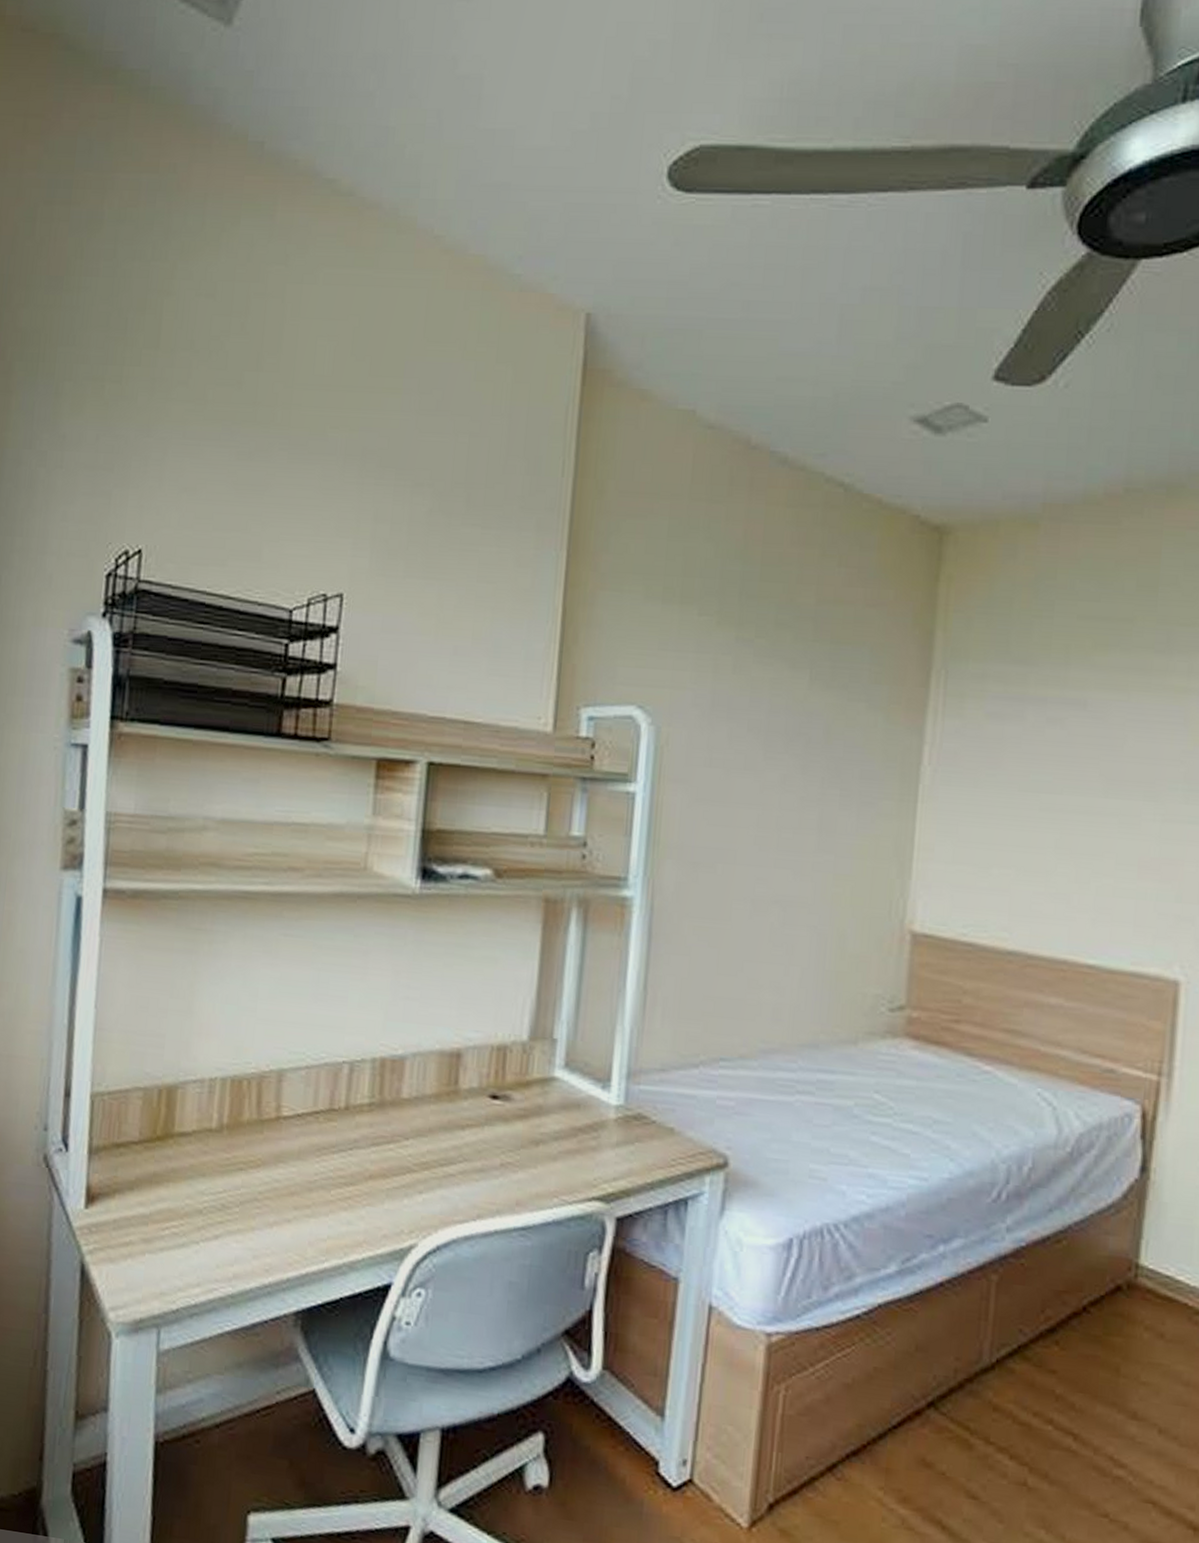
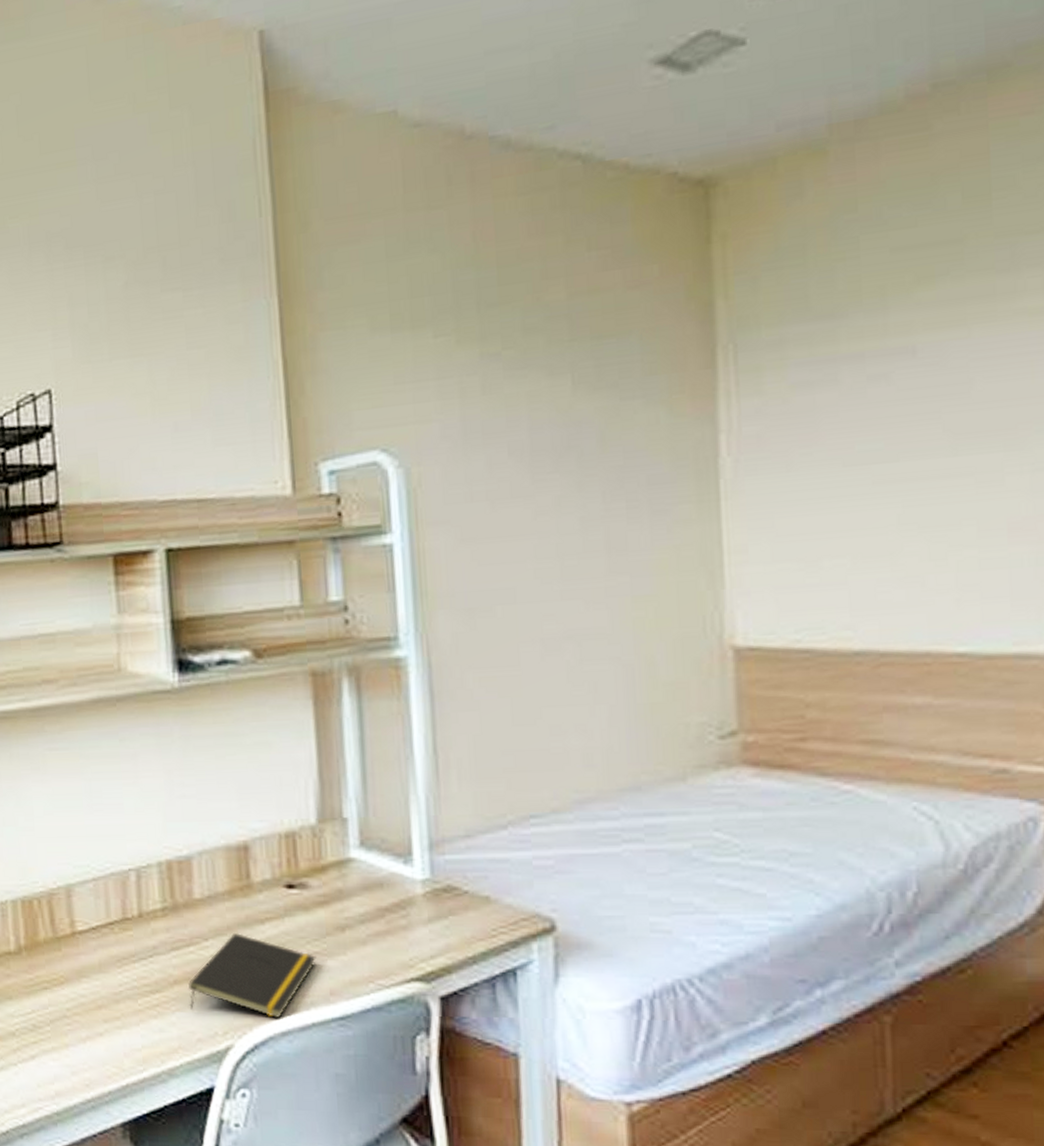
notepad: none [381,1135,508,1223] -> present [188,932,316,1019]

